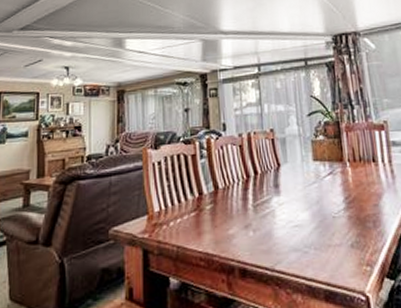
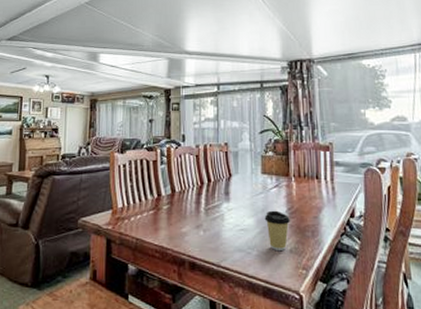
coffee cup: none [320,200,348,248] -> present [264,210,290,252]

